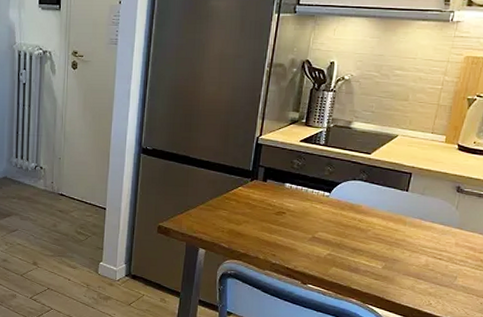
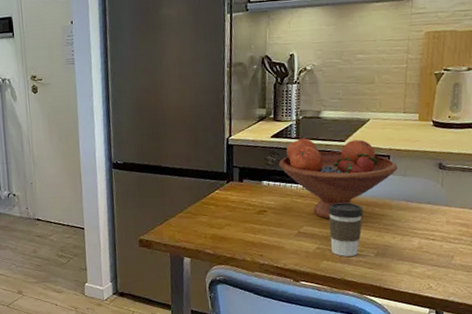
fruit bowl: none [304,146,417,228] -> present [279,138,397,219]
coffee cup: none [341,213,379,266] -> present [327,202,364,257]

